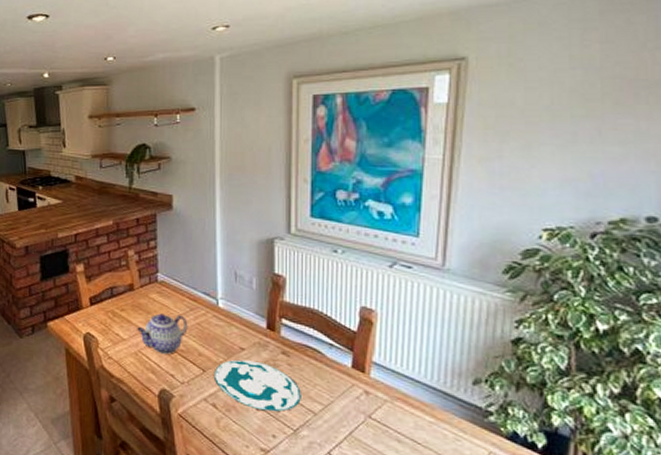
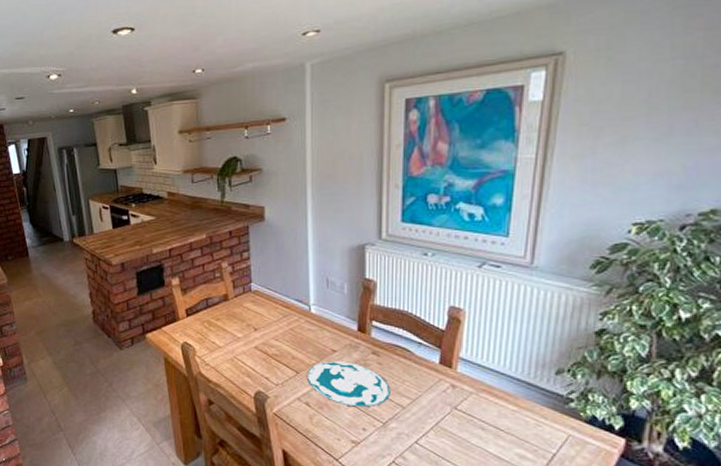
teapot: present [137,313,188,354] -> none [232,321,282,359]

